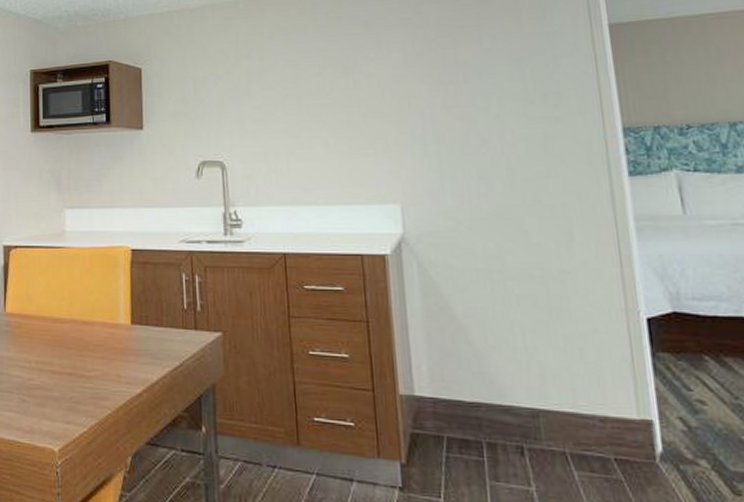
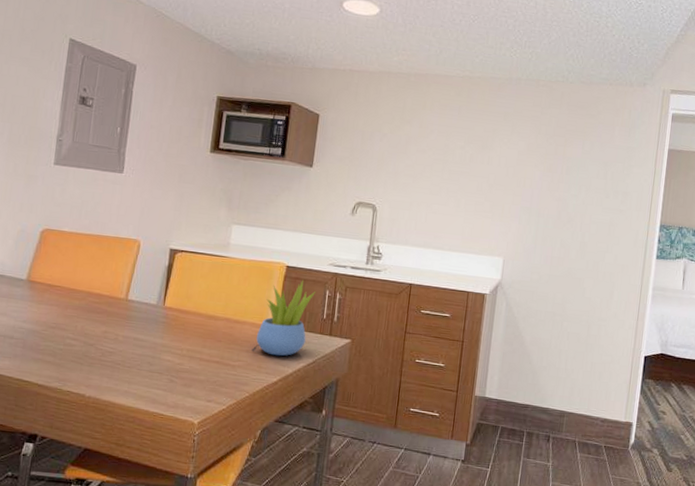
succulent plant: none [110,264,171,361] -> present [256,279,316,356]

